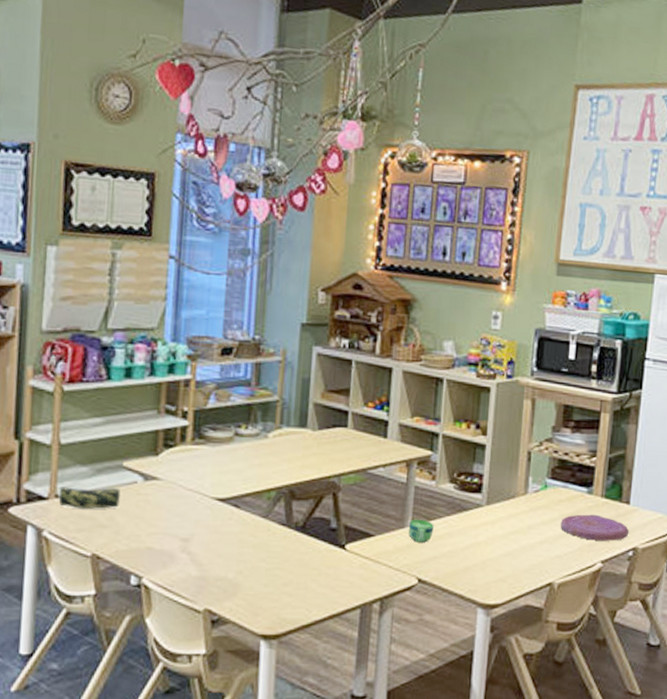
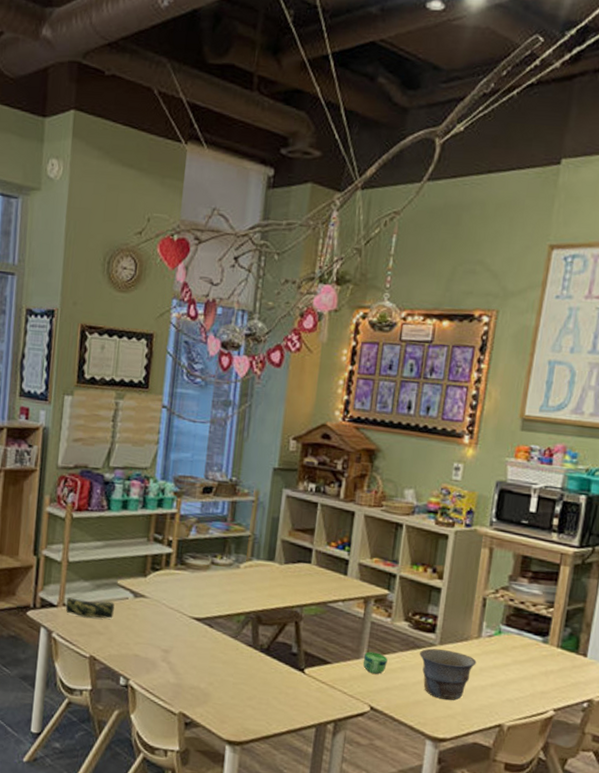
bowl: none [467,510,525,563] -> present [420,648,477,700]
plate: present [560,514,629,541] -> none [512,661,585,691]

